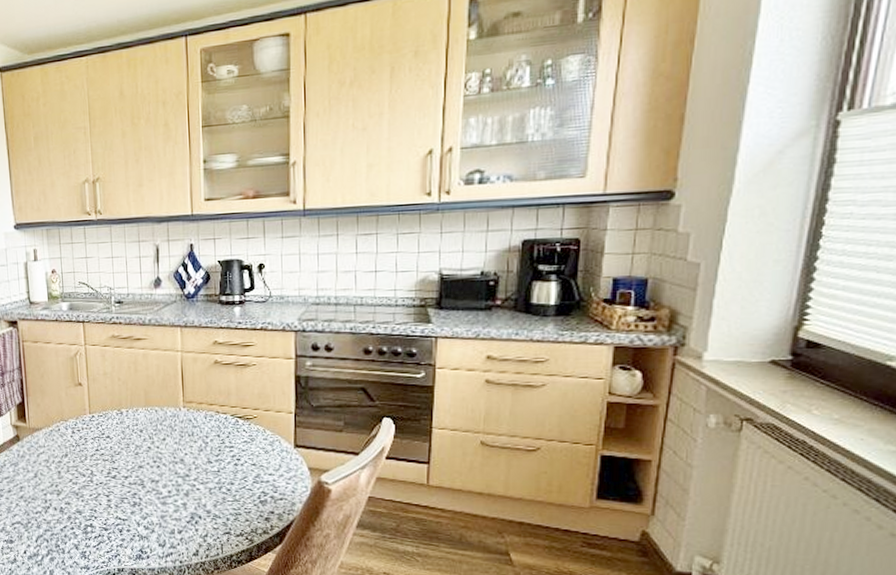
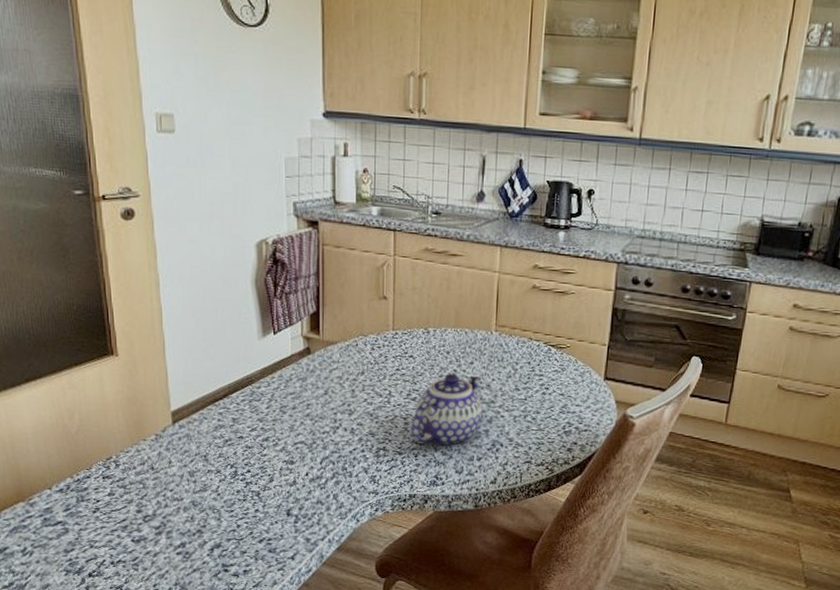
teapot: none [114,450,179,520] -> present [412,373,483,446]

